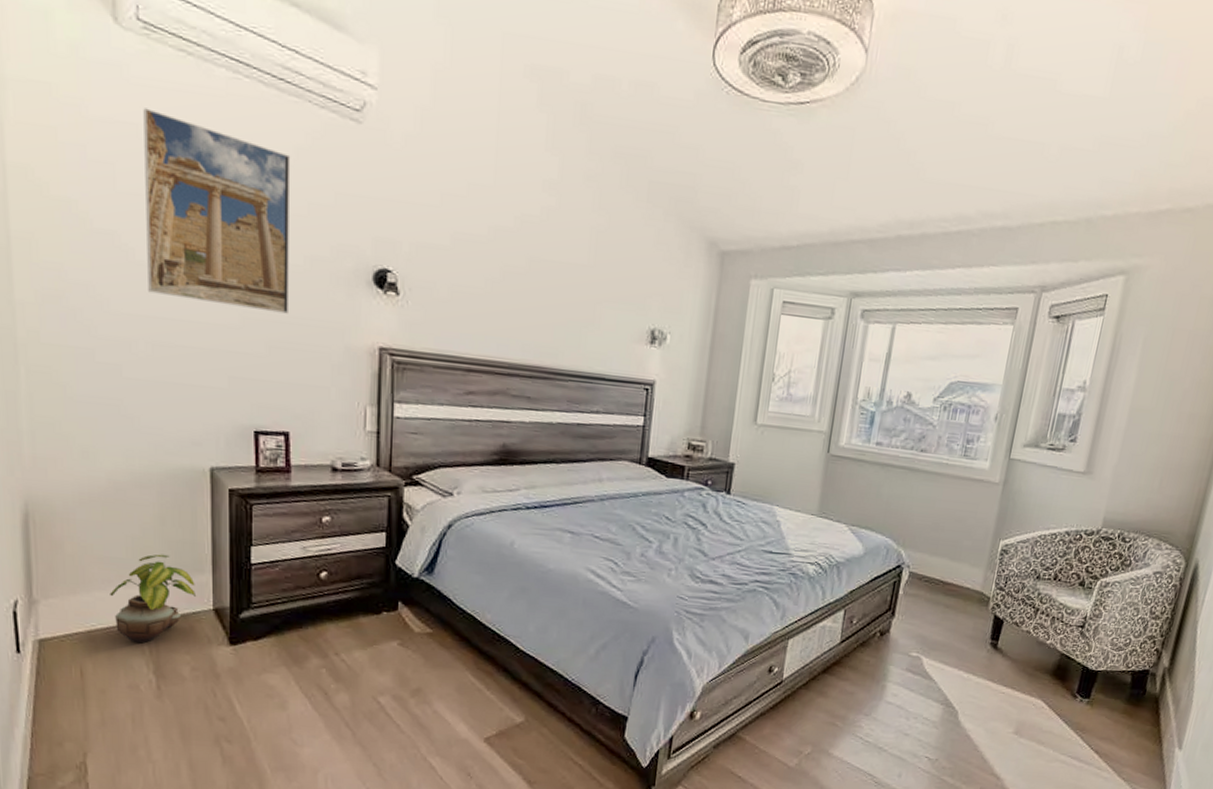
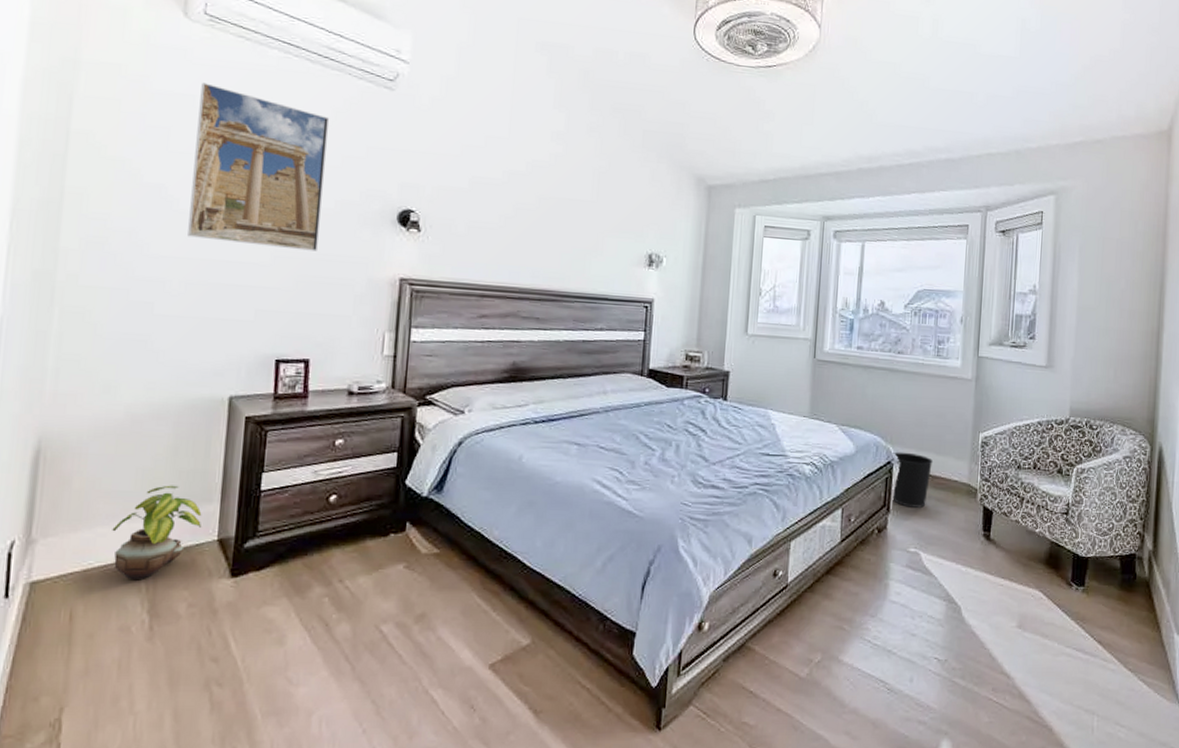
wastebasket: none [899,555,947,614] -> present [892,452,934,508]

